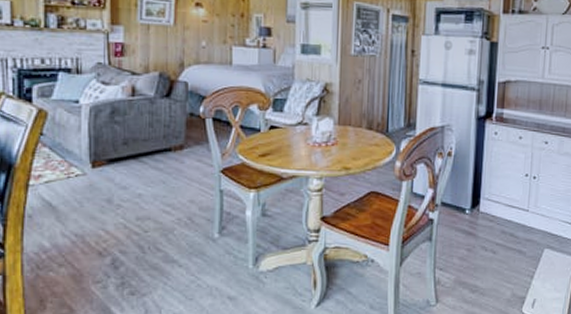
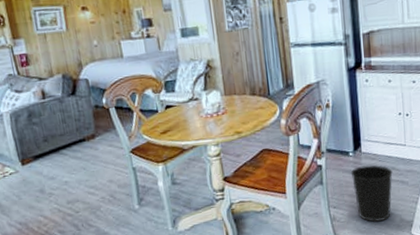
wastebasket: none [464,227,511,293] -> present [350,164,393,223]

